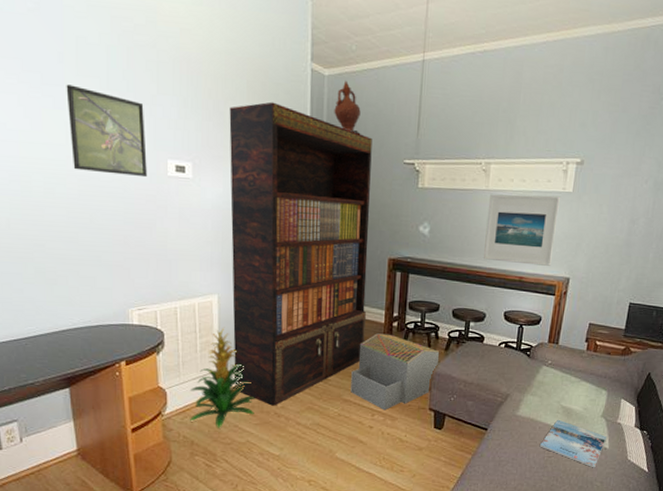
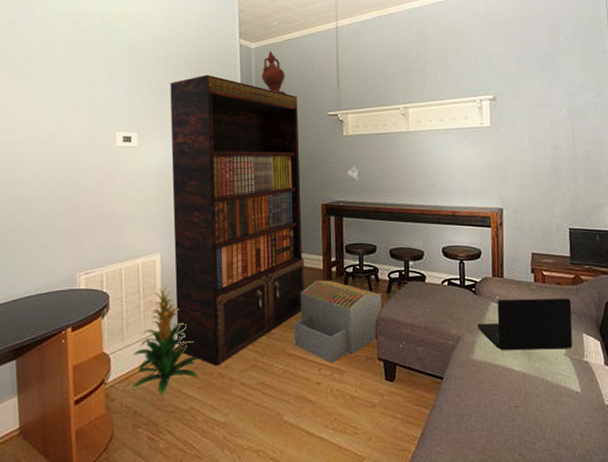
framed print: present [66,84,147,178] -> none [32,78,98,150]
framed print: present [484,194,560,266] -> none [411,131,482,199]
laptop: none [526,363,617,412] -> present [477,298,573,350]
magazine: present [539,419,607,468] -> none [502,361,576,418]

